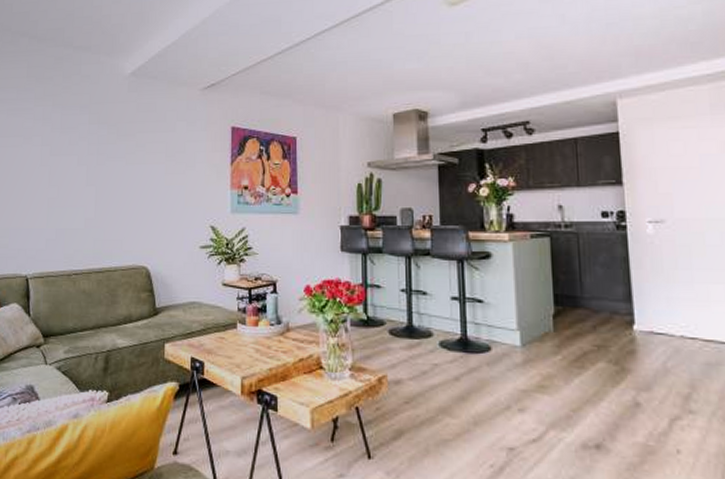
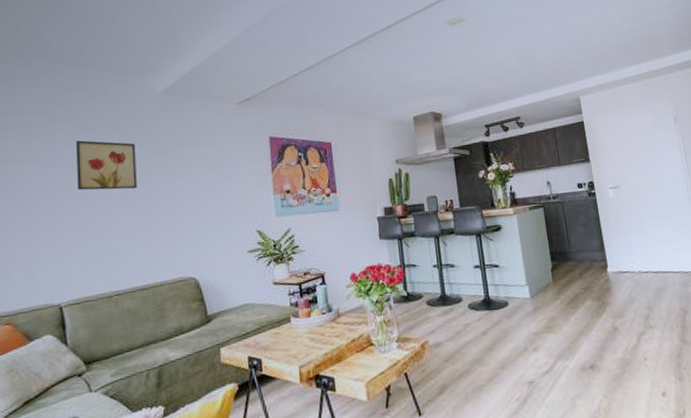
wall art: none [49,118,103,171] -> present [76,140,137,191]

